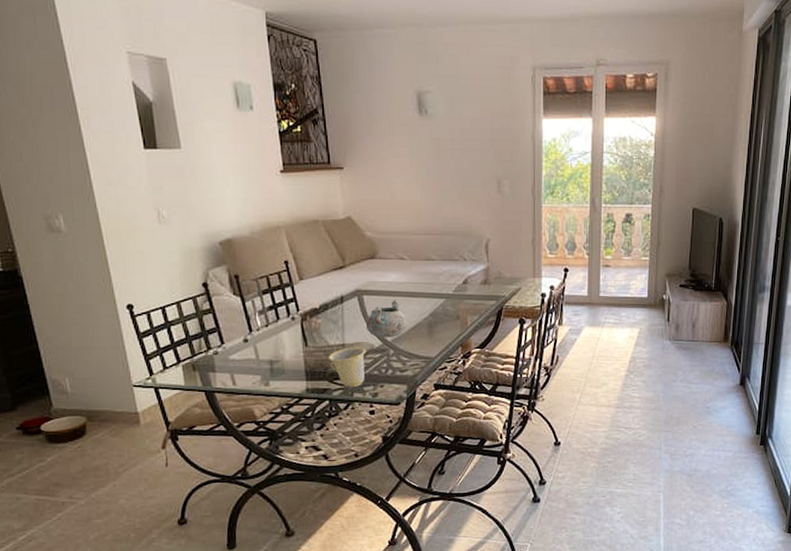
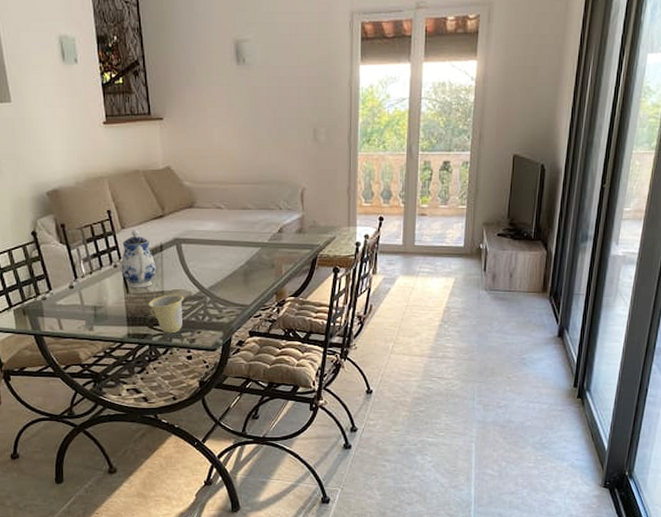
teapot: none [299,280,337,341] -> present [121,229,157,288]
decorative bowl: present [366,300,407,338] -> none [185,249,224,286]

